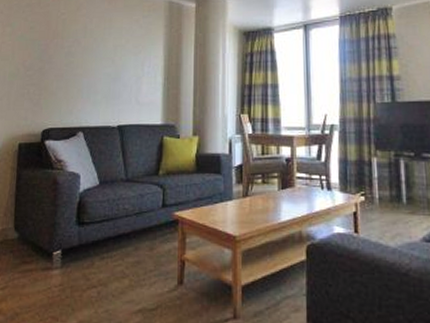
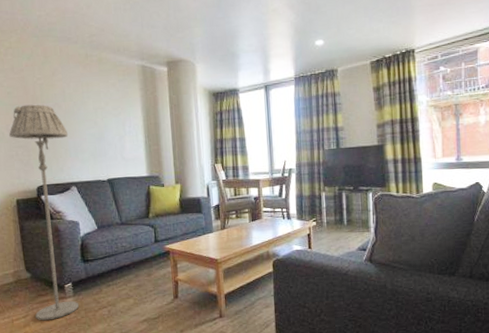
floor lamp: none [15,40,84,297] -> present [9,104,79,321]

